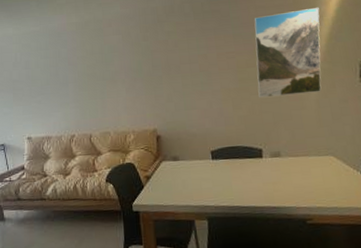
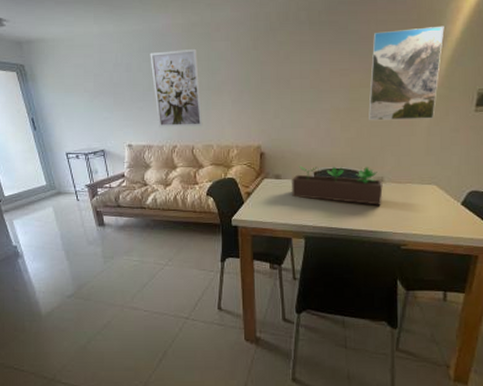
wall art: none [47,43,100,119] -> present [150,48,203,128]
succulent planter: none [188,142,282,181] -> present [291,165,383,205]

